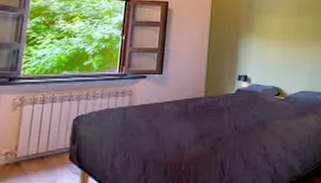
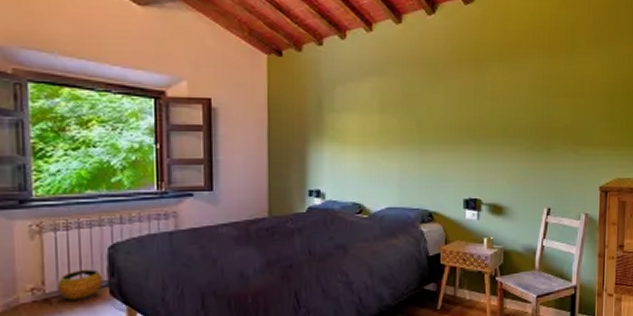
clay pot: none [26,137,66,166] -> present [57,269,103,302]

